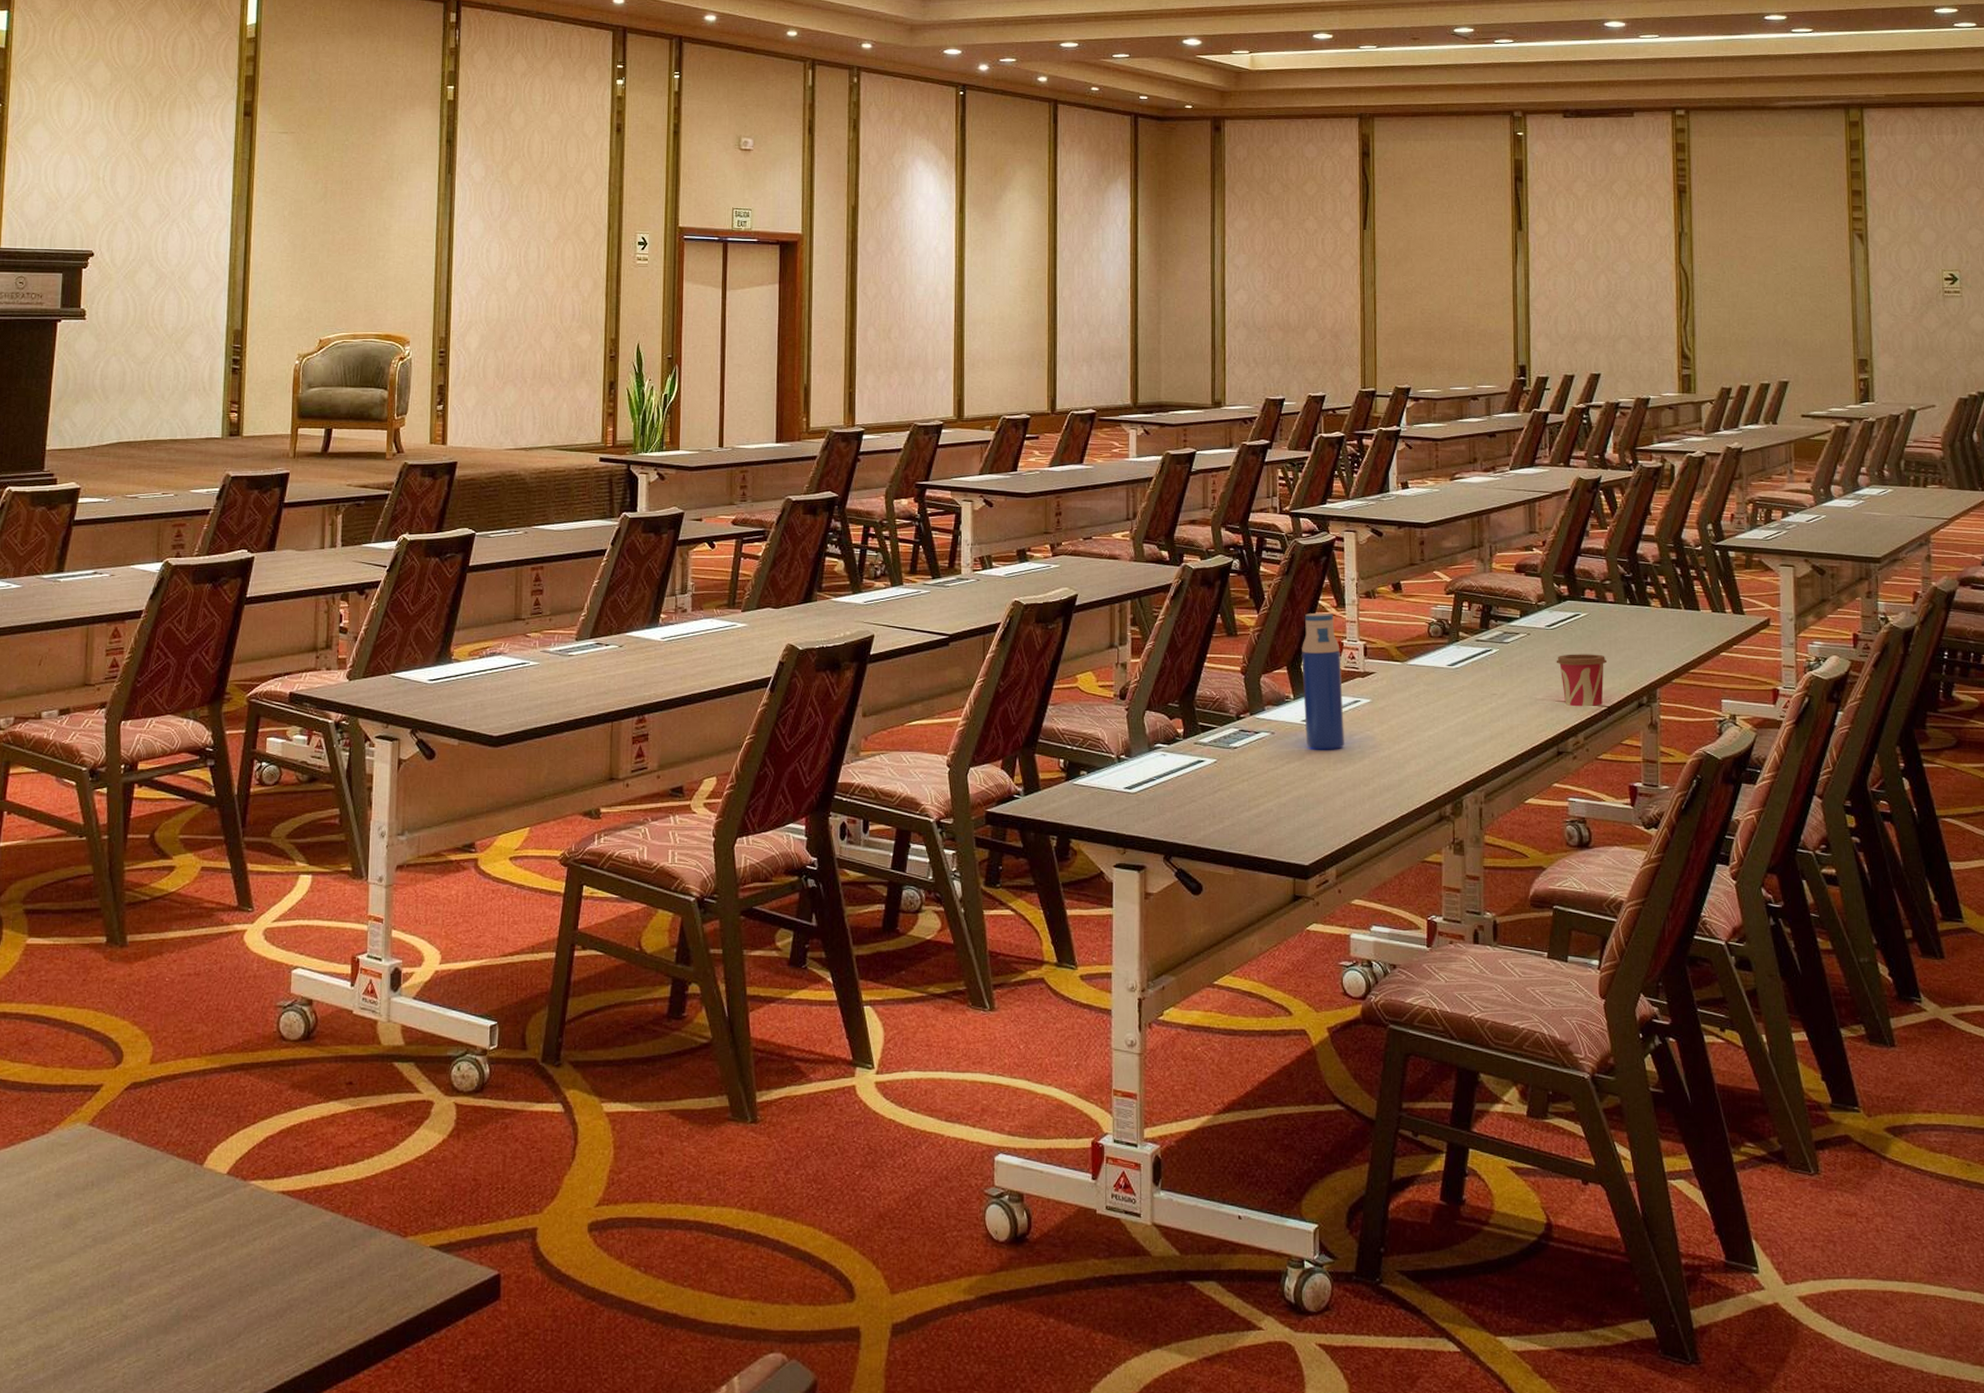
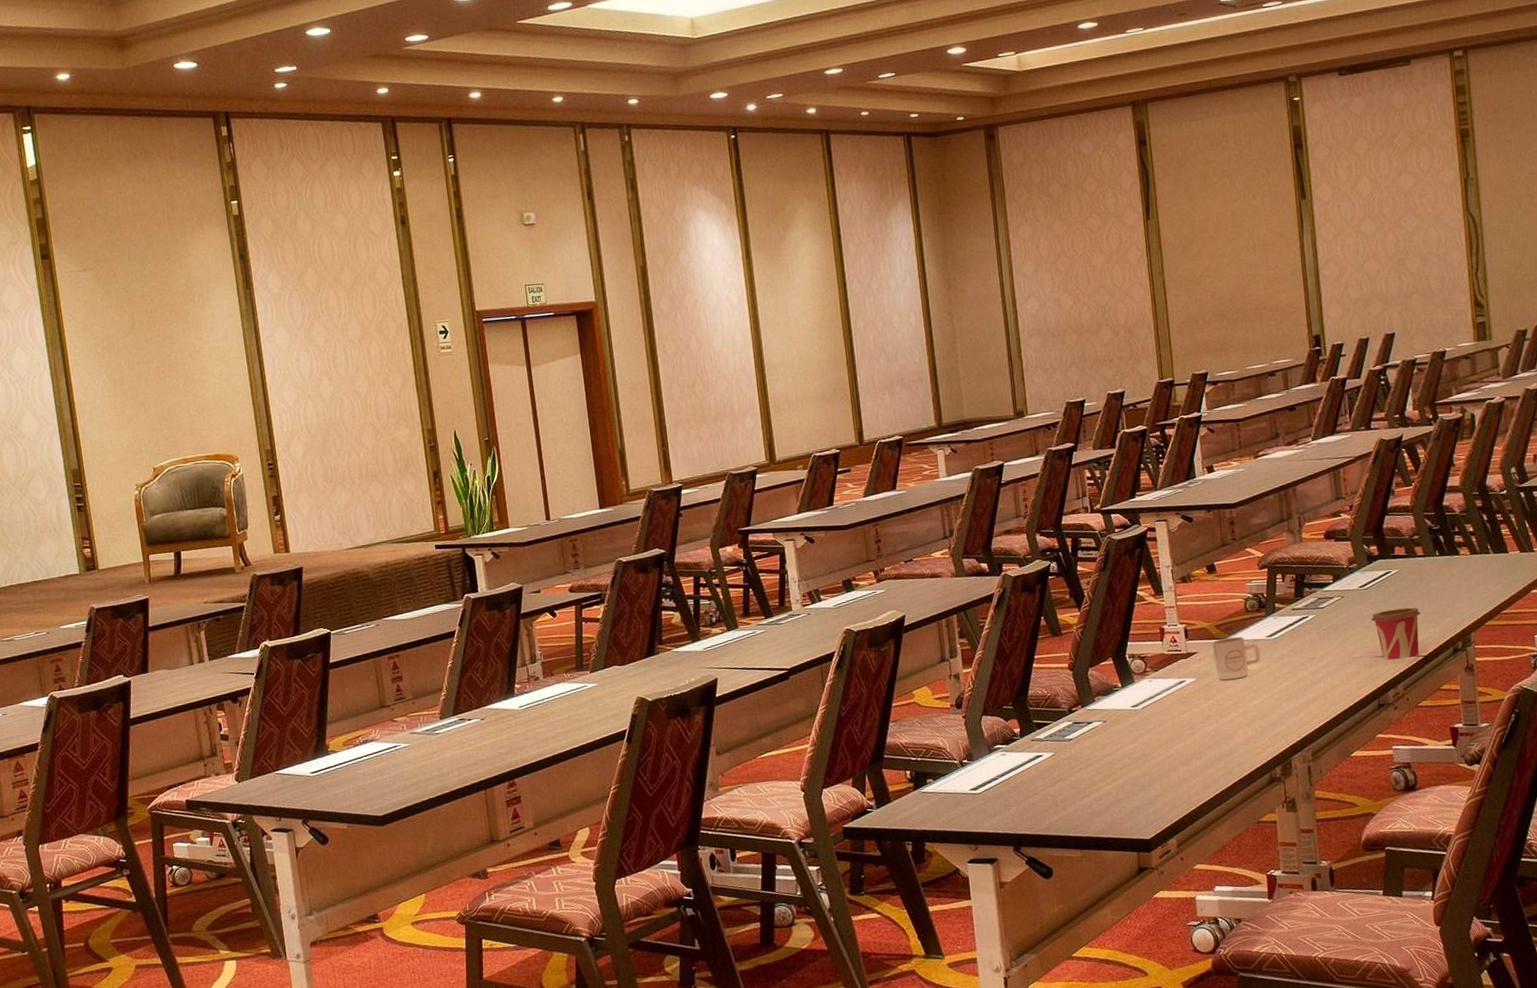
water bottle: present [1302,612,1345,750] -> none [1124,601,1175,732]
mug: none [1391,662,1440,707] -> present [1212,637,1261,682]

